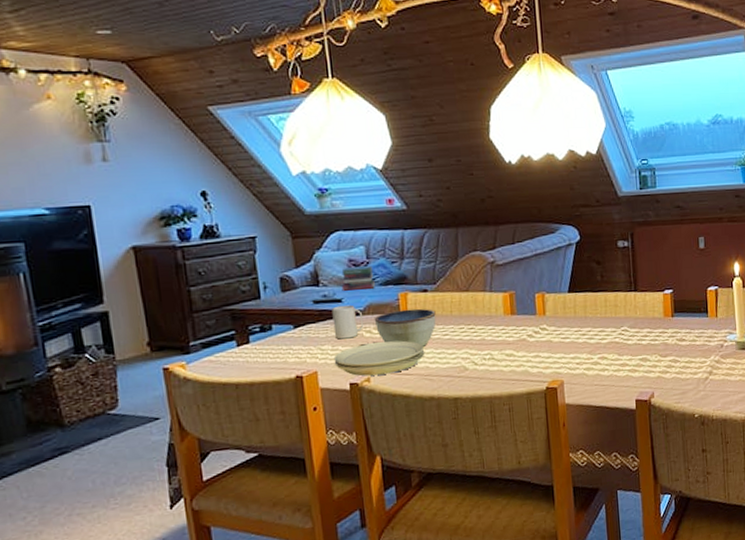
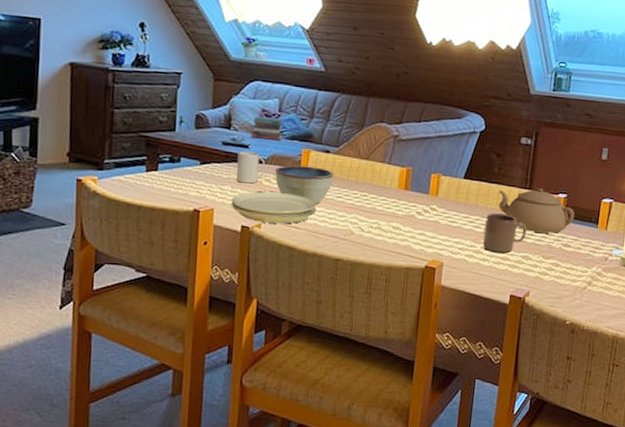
mug: none [597,320,641,361] -> present [483,213,527,254]
teapot: none [606,288,684,333] -> present [499,188,575,234]

